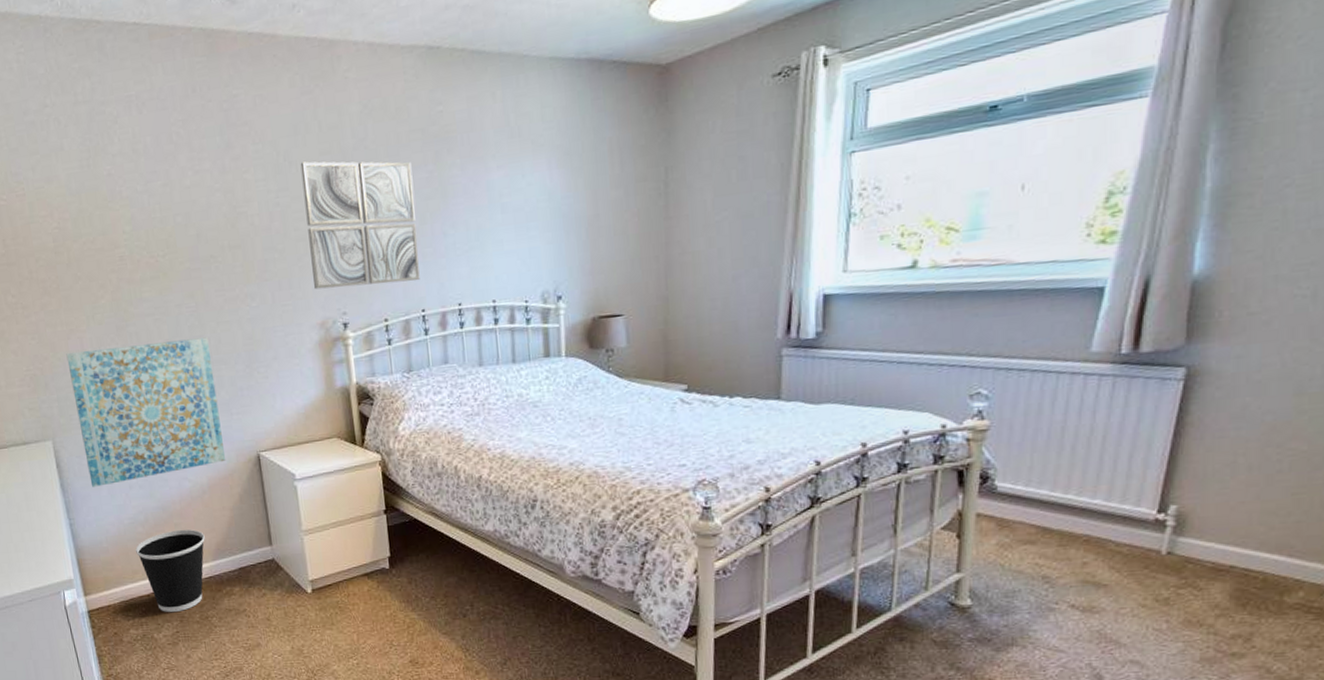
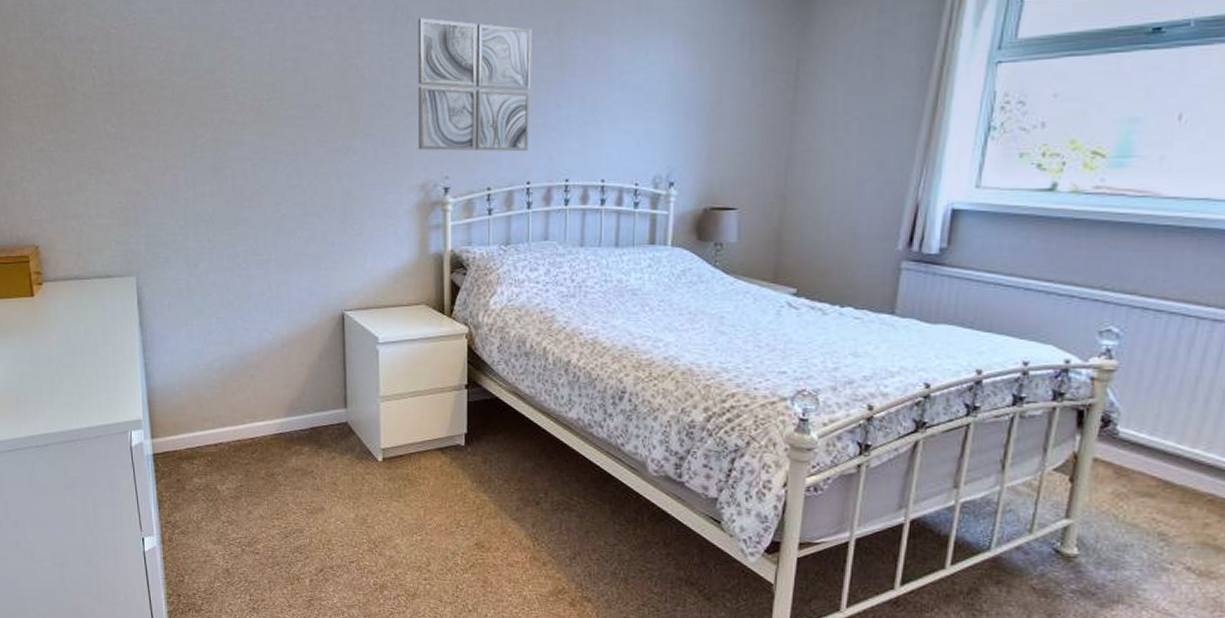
wall art: present [66,337,226,487] -> none [160,187,310,329]
wastebasket: present [135,529,205,613] -> none [208,381,279,466]

